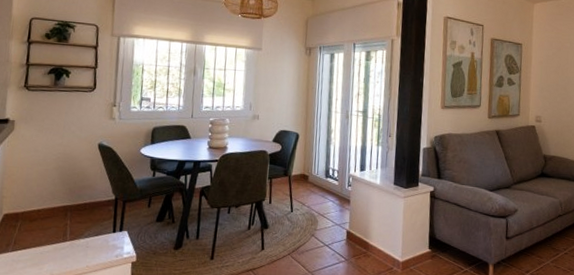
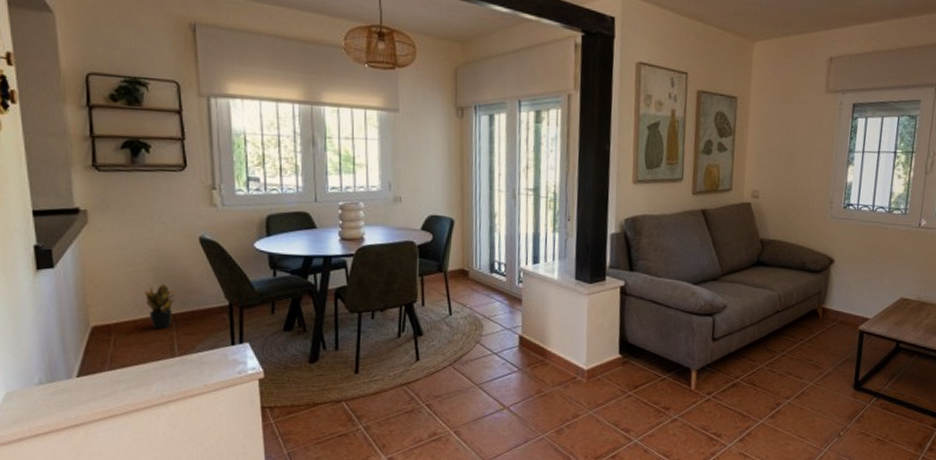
potted plant: none [49,180,74,218] -> present [144,283,176,330]

